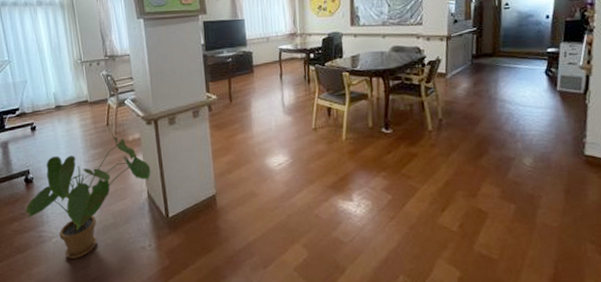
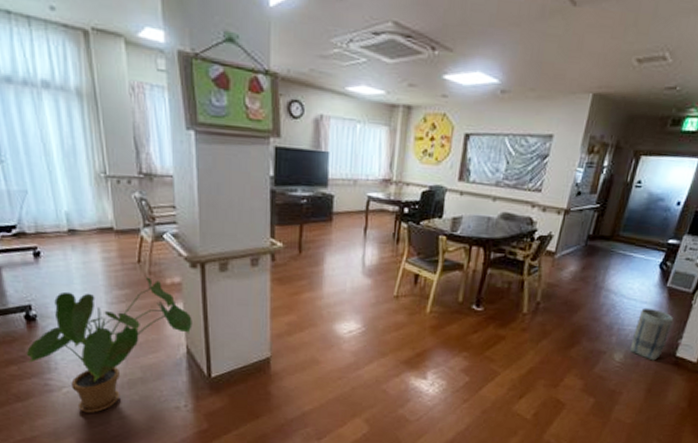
basket: none [537,113,573,162] -> present [629,309,674,361]

